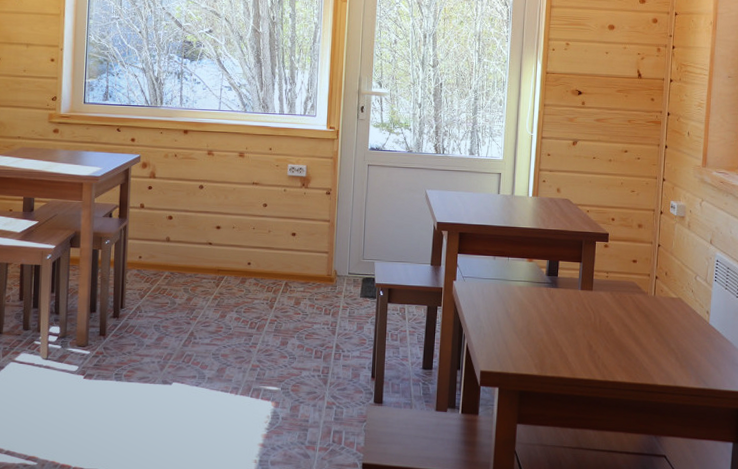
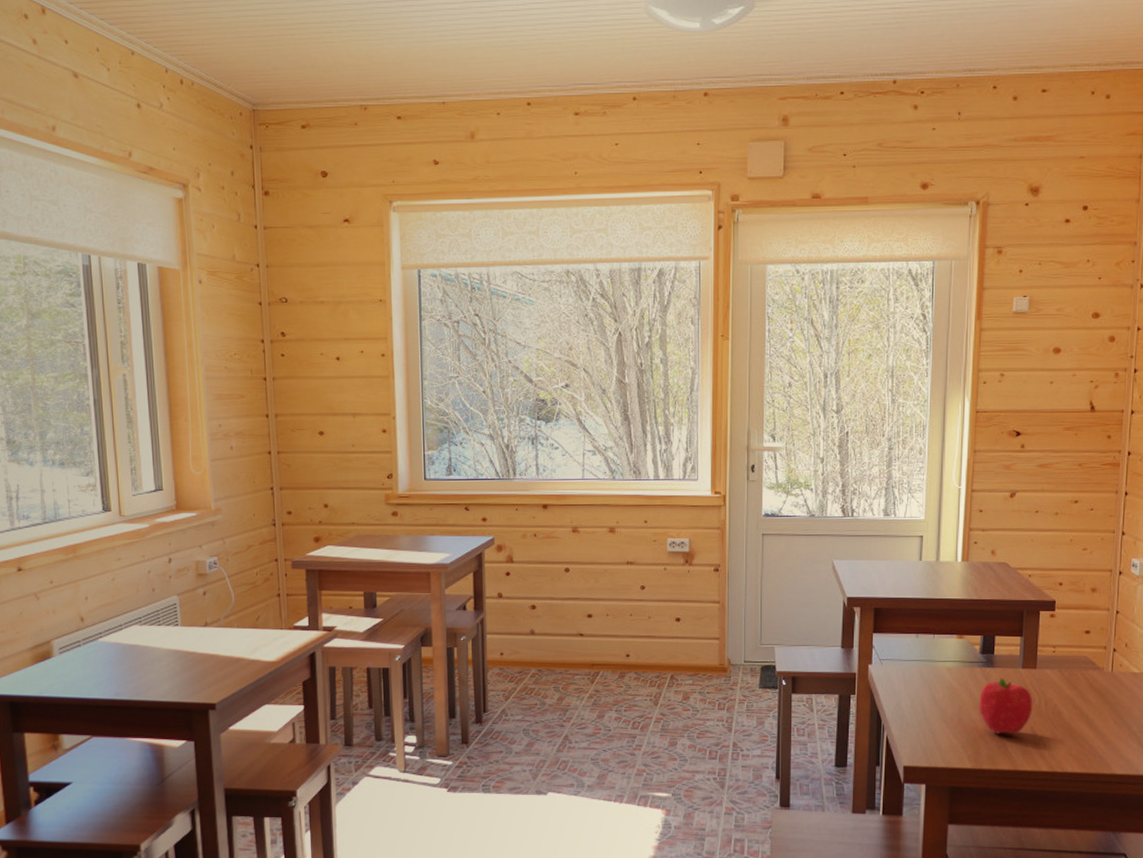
fruit: none [544,297,590,346] -> present [979,678,1033,734]

